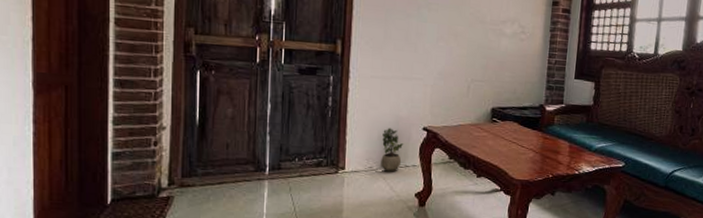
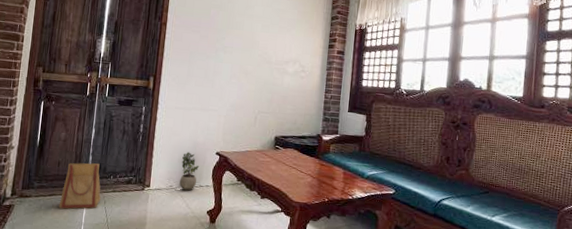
shopping bag: none [232,144,285,199] -> present [58,162,101,209]

